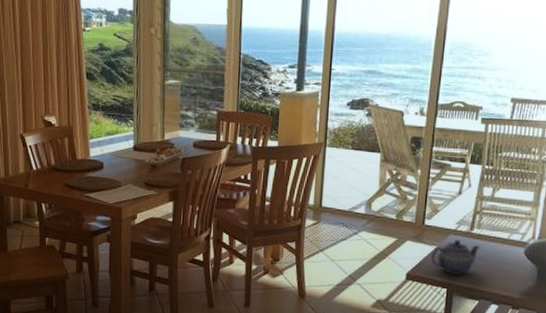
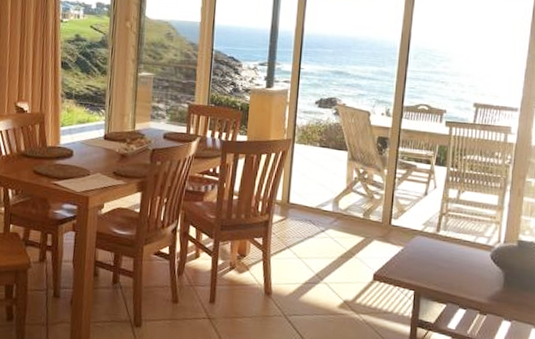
teapot: present [431,239,481,276] -> none [398,240,447,278]

